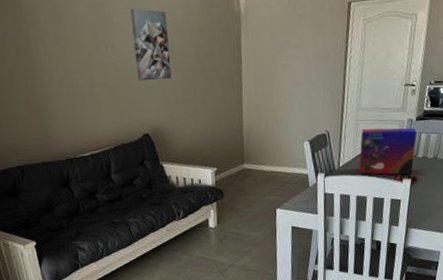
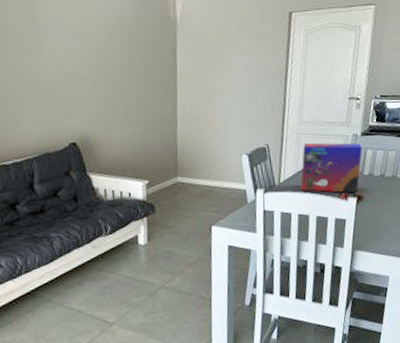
wall art: present [130,8,172,81] -> none [61,12,103,87]

